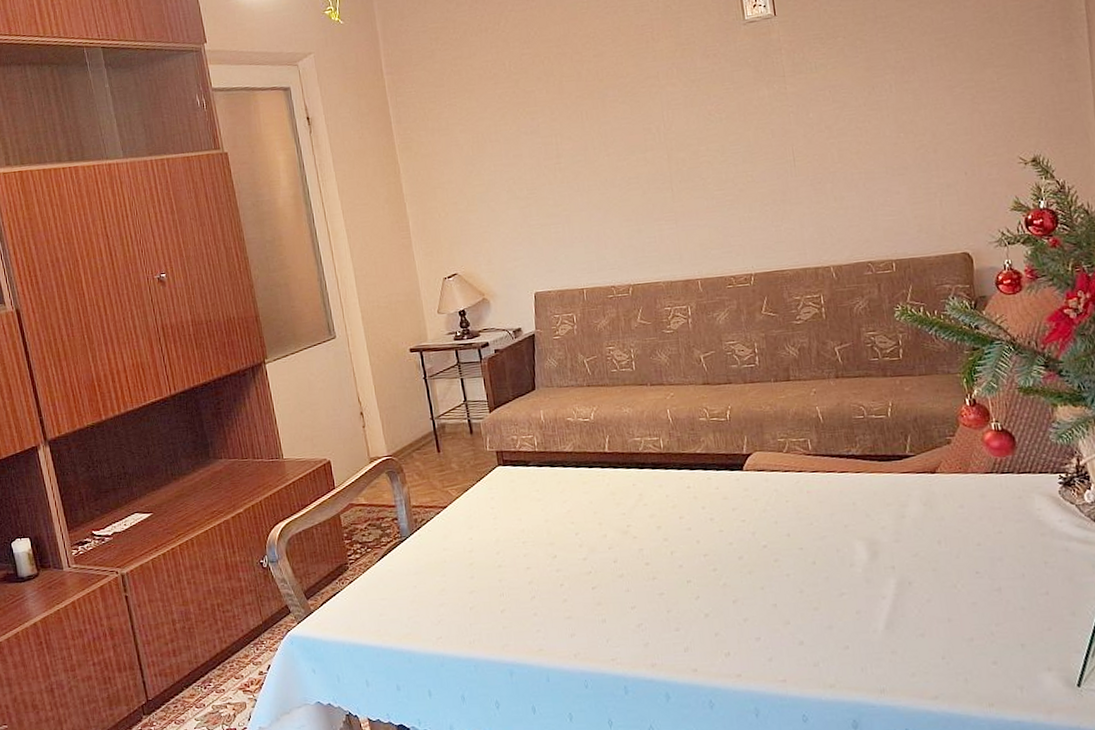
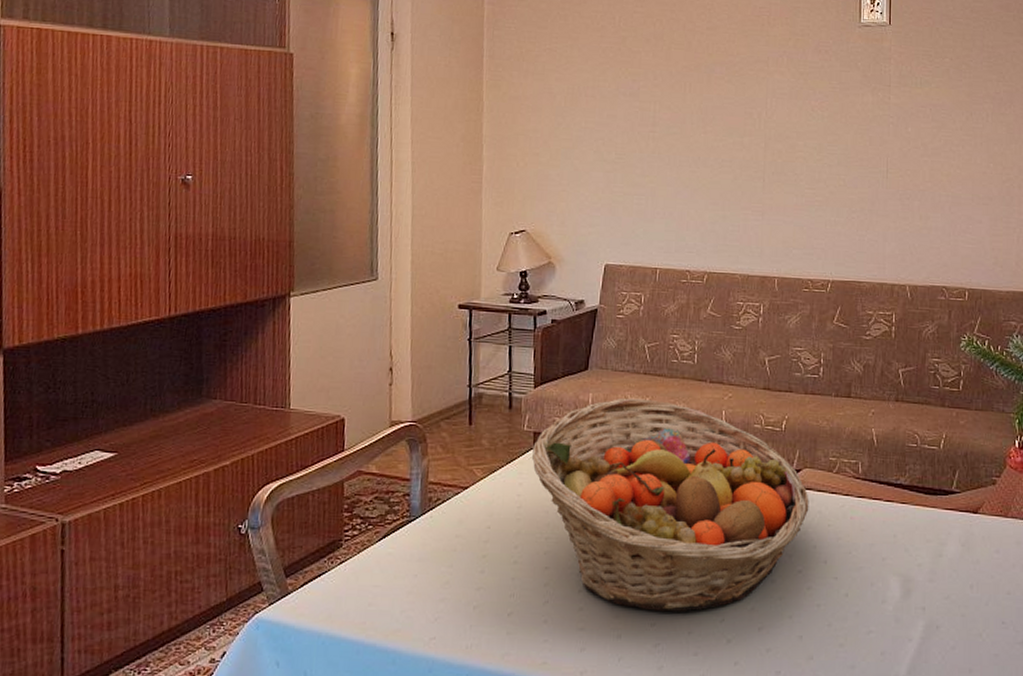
fruit basket: none [497,408,765,596] -> present [532,398,809,612]

